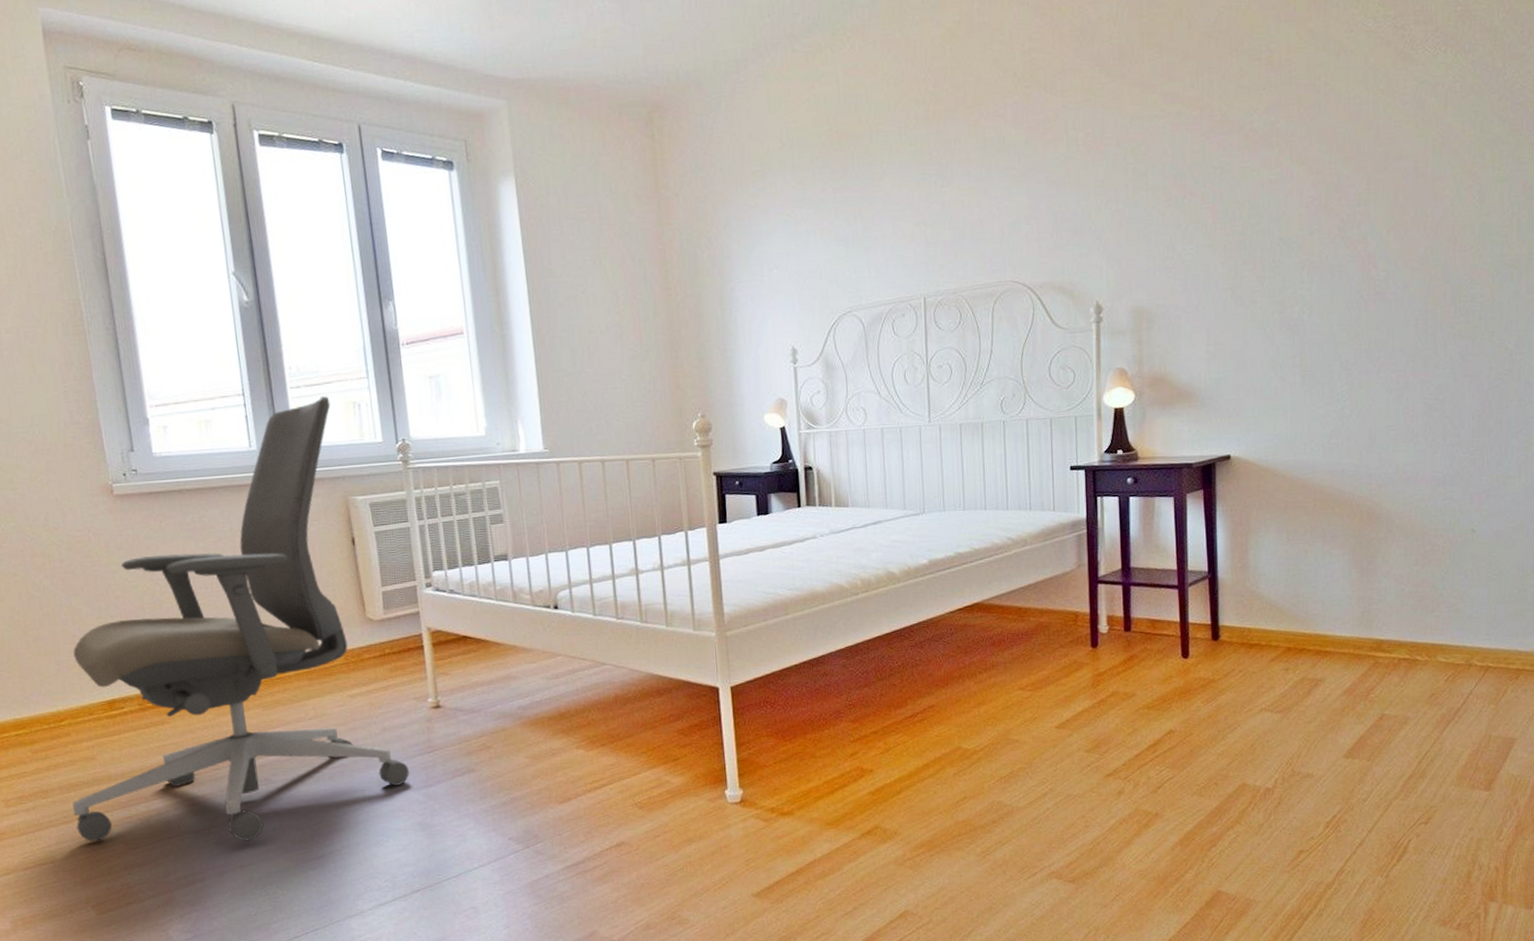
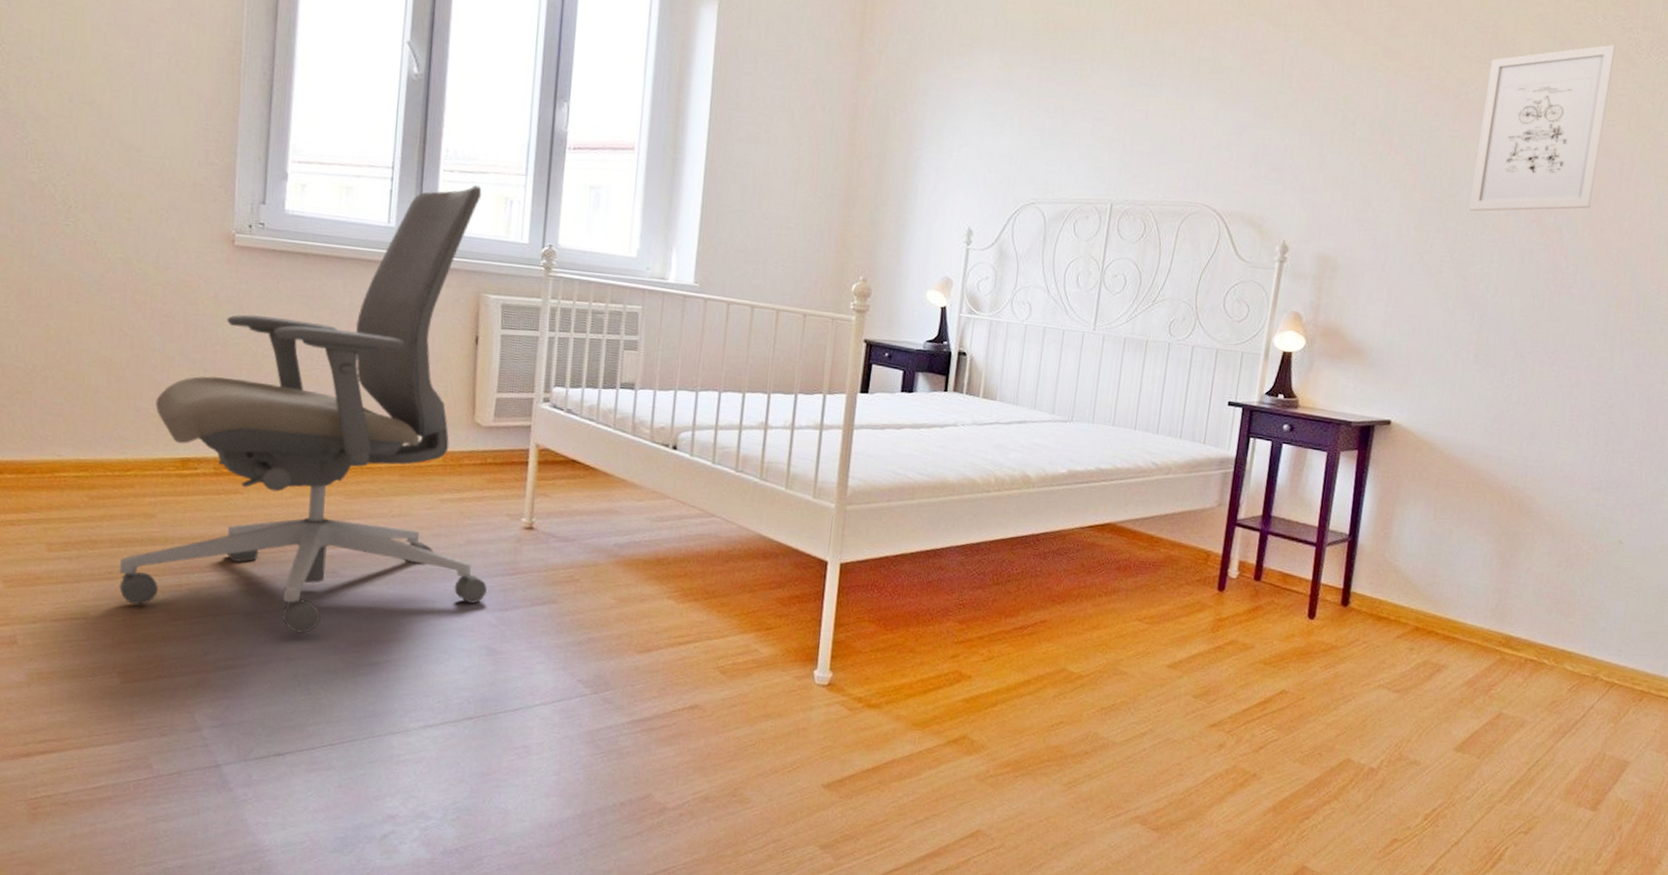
wall art: none [1270,45,1392,237] -> present [1468,44,1617,212]

